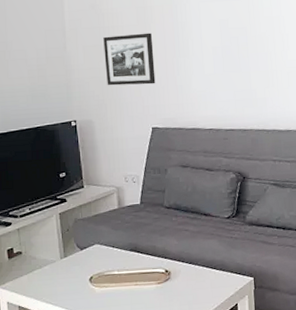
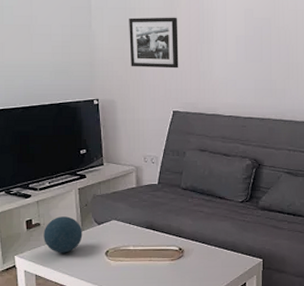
decorative orb: none [25,243,66,282] -> present [43,216,83,253]

